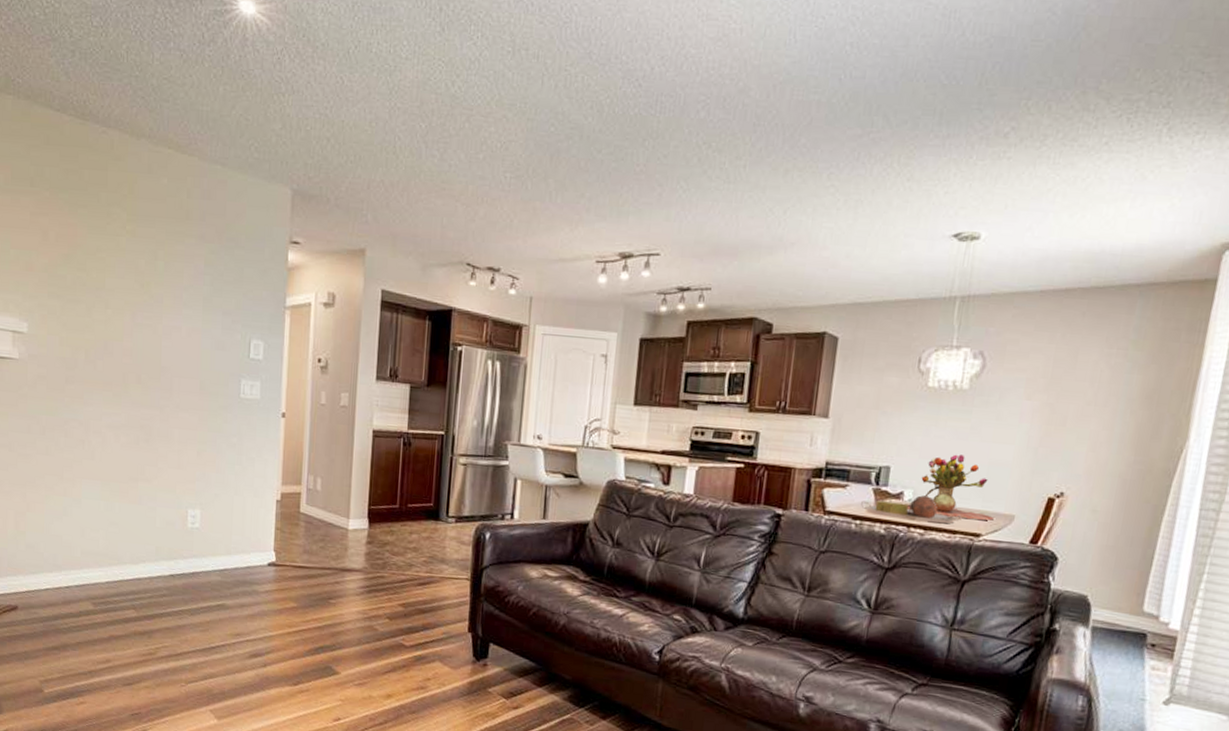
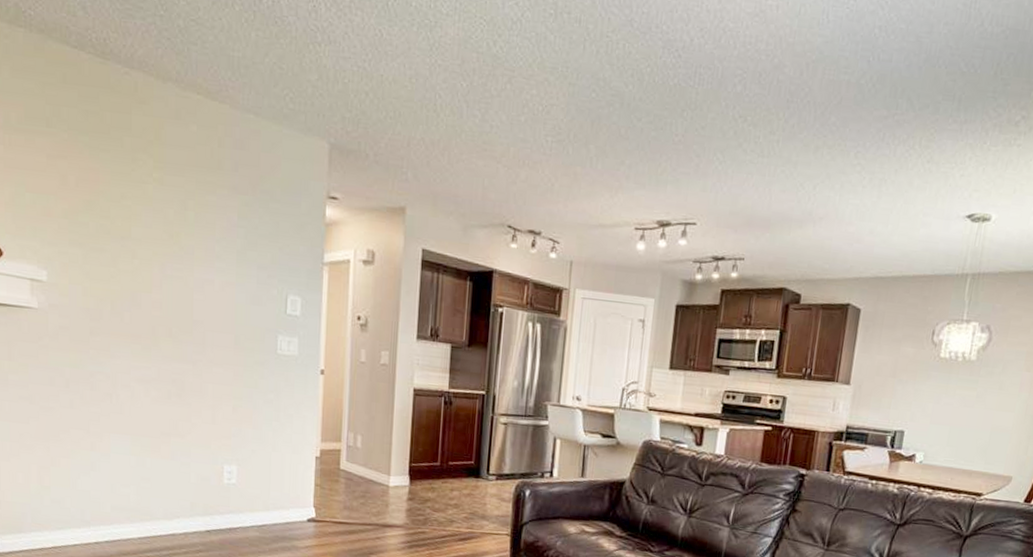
serving tray: present [861,495,962,524] -> none [877,458,966,485]
flower arrangement: present [904,454,994,521] -> none [916,420,994,481]

